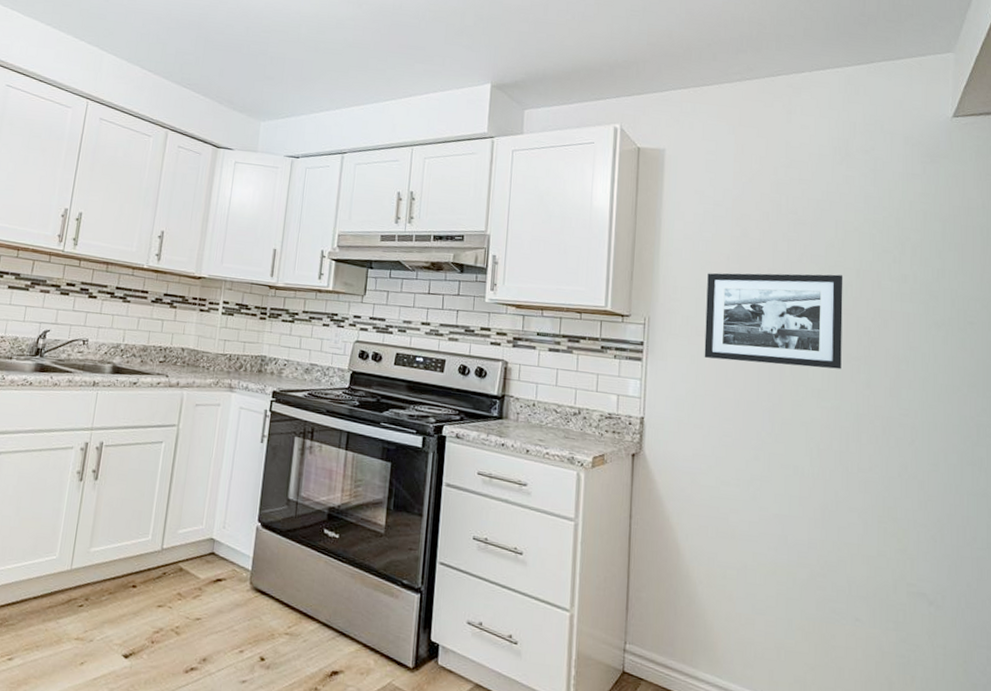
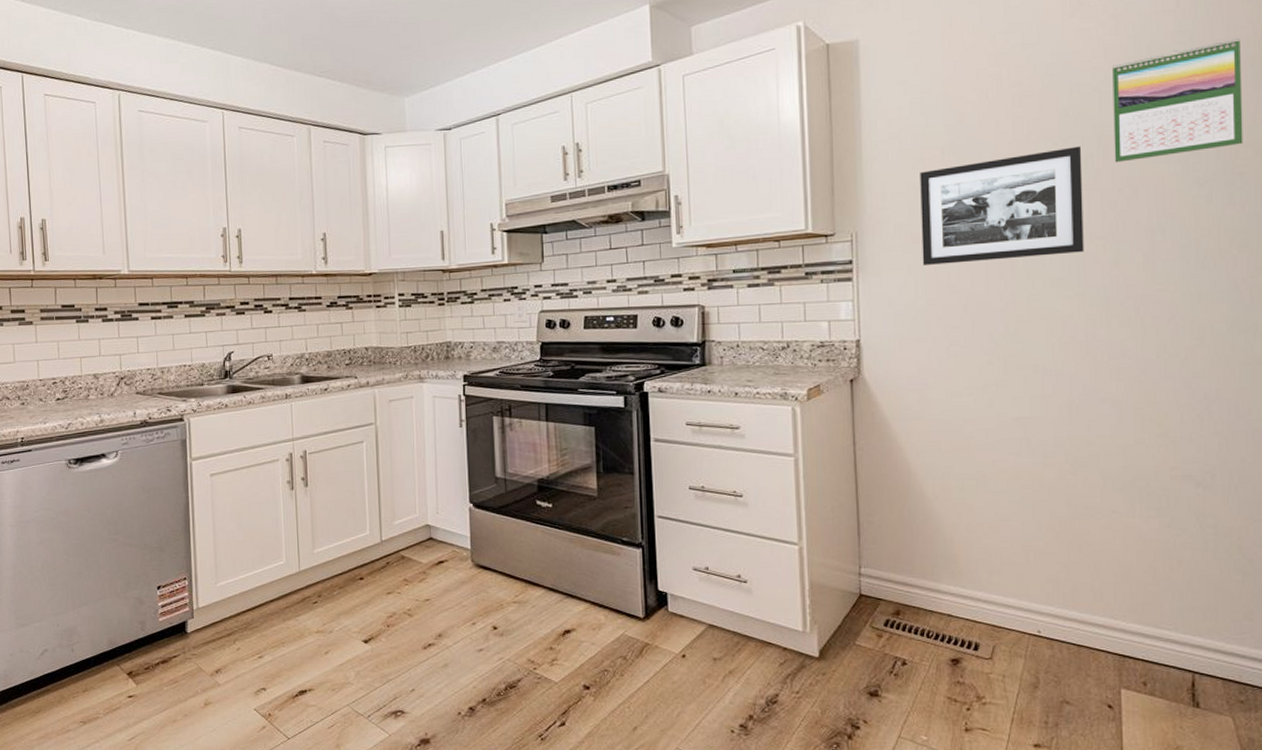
calendar: none [869,207,973,298] -> present [1112,38,1243,163]

